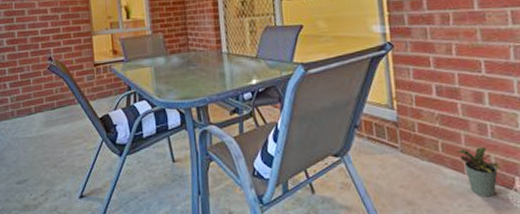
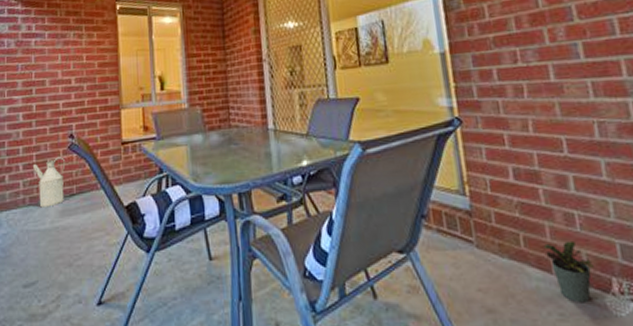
watering can: none [17,76,47,119] -> present [32,157,66,208]

